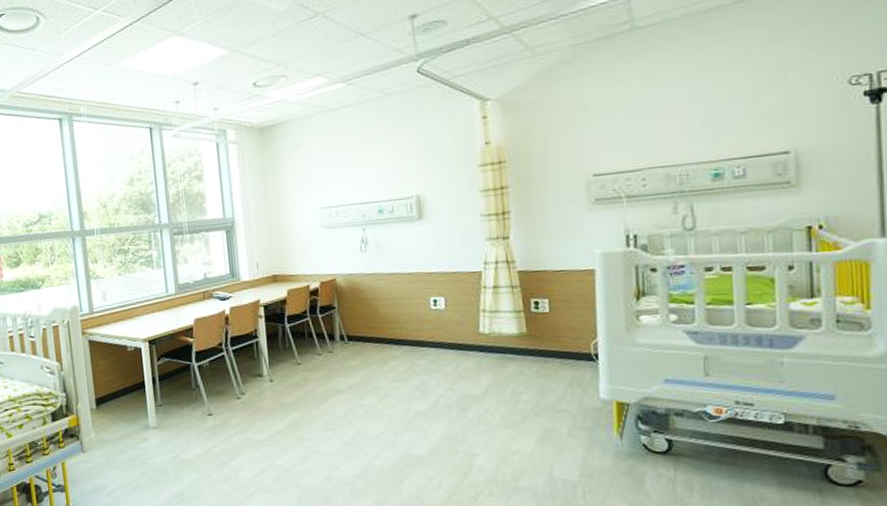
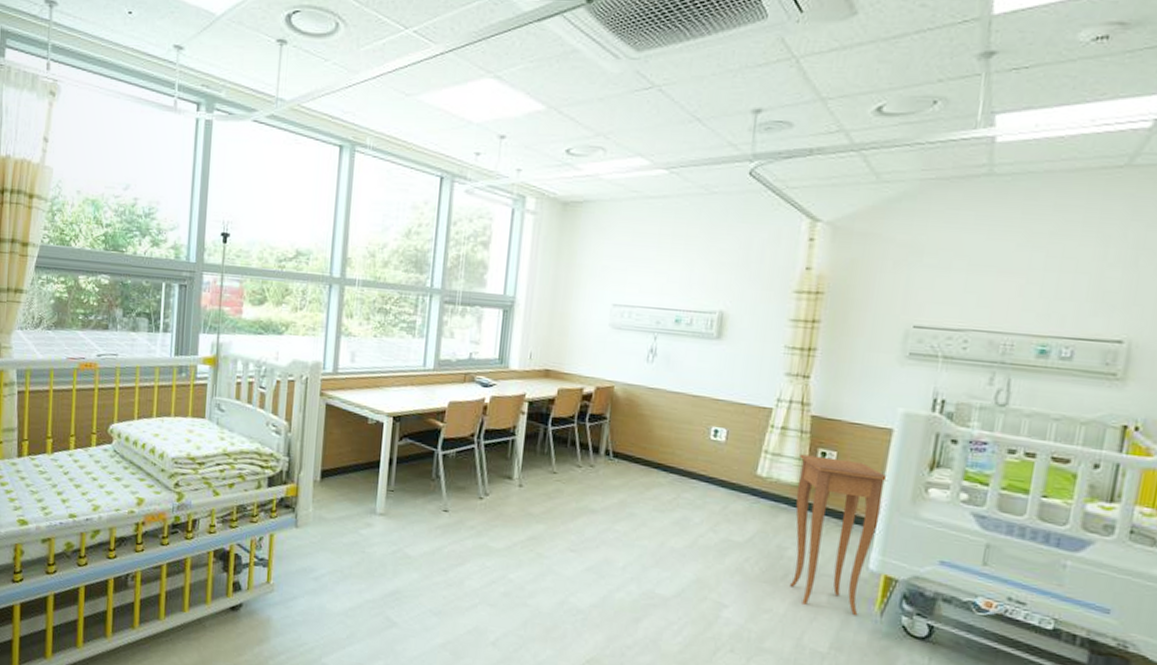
side table: none [515,304,601,443] -> present [790,454,889,616]

